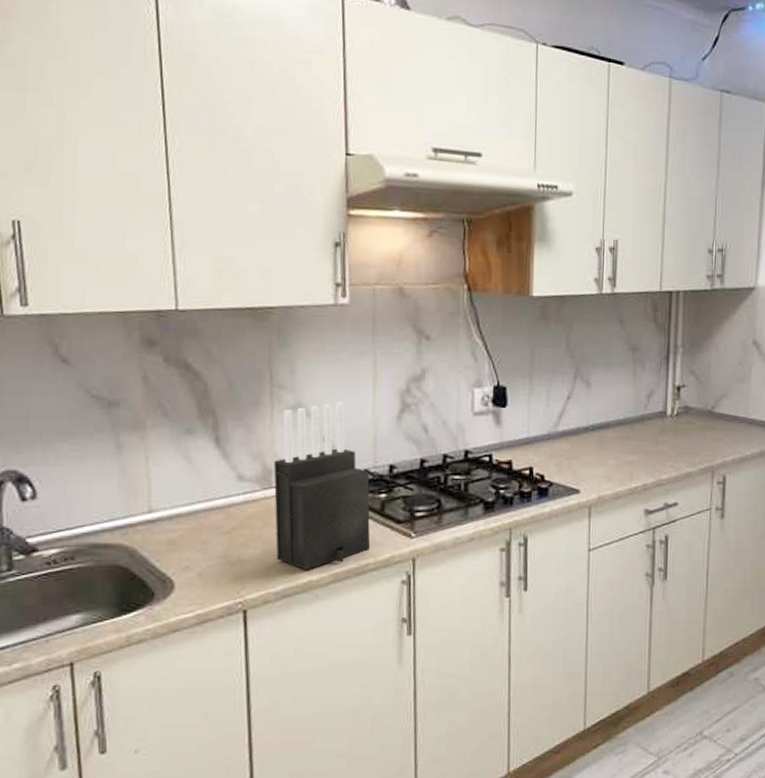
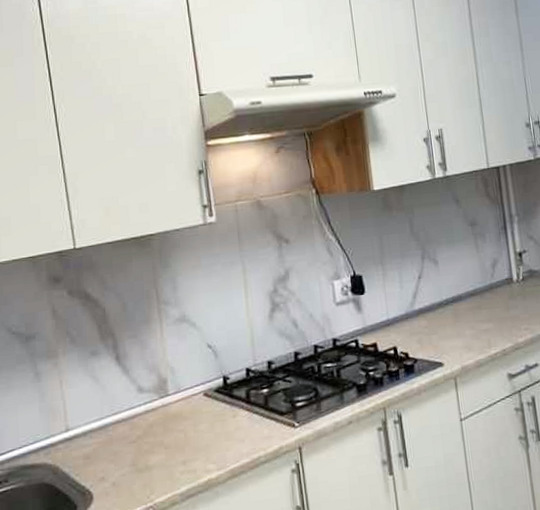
knife block: present [273,402,371,570] -> none [167,310,260,470]

